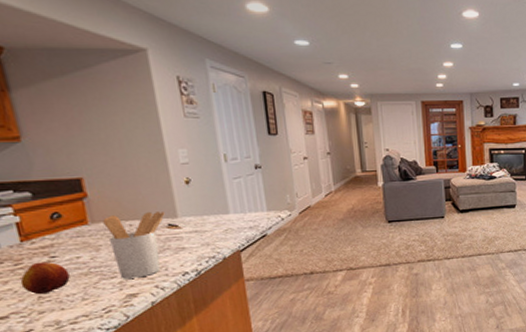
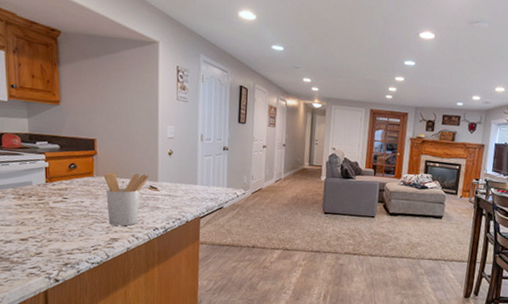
fruit: present [20,262,70,295] -> none [40,201,74,227]

